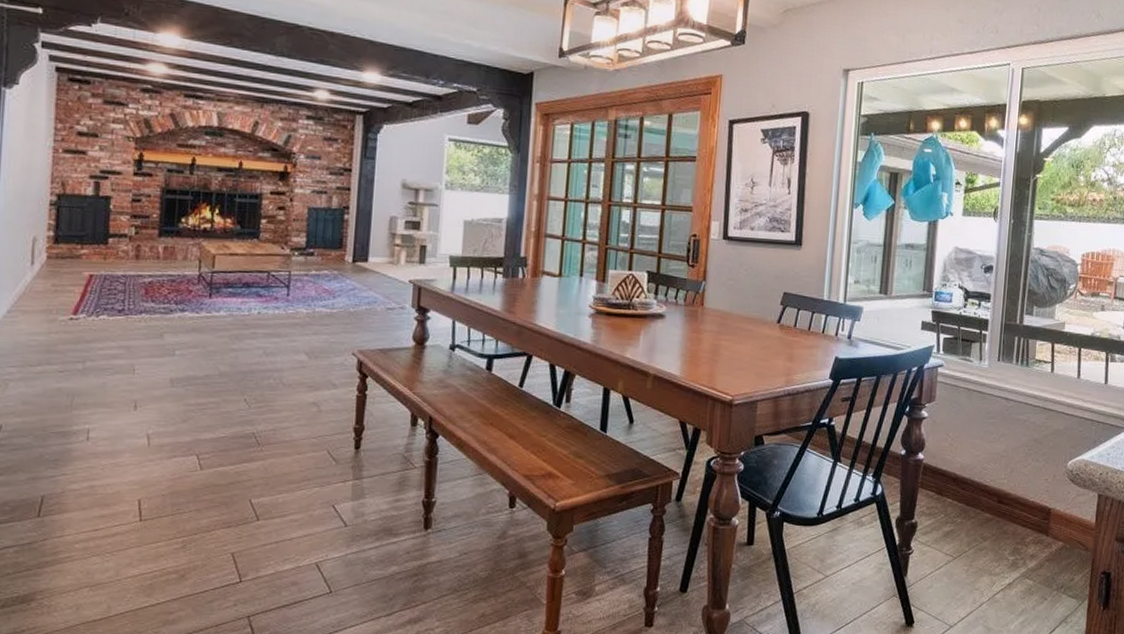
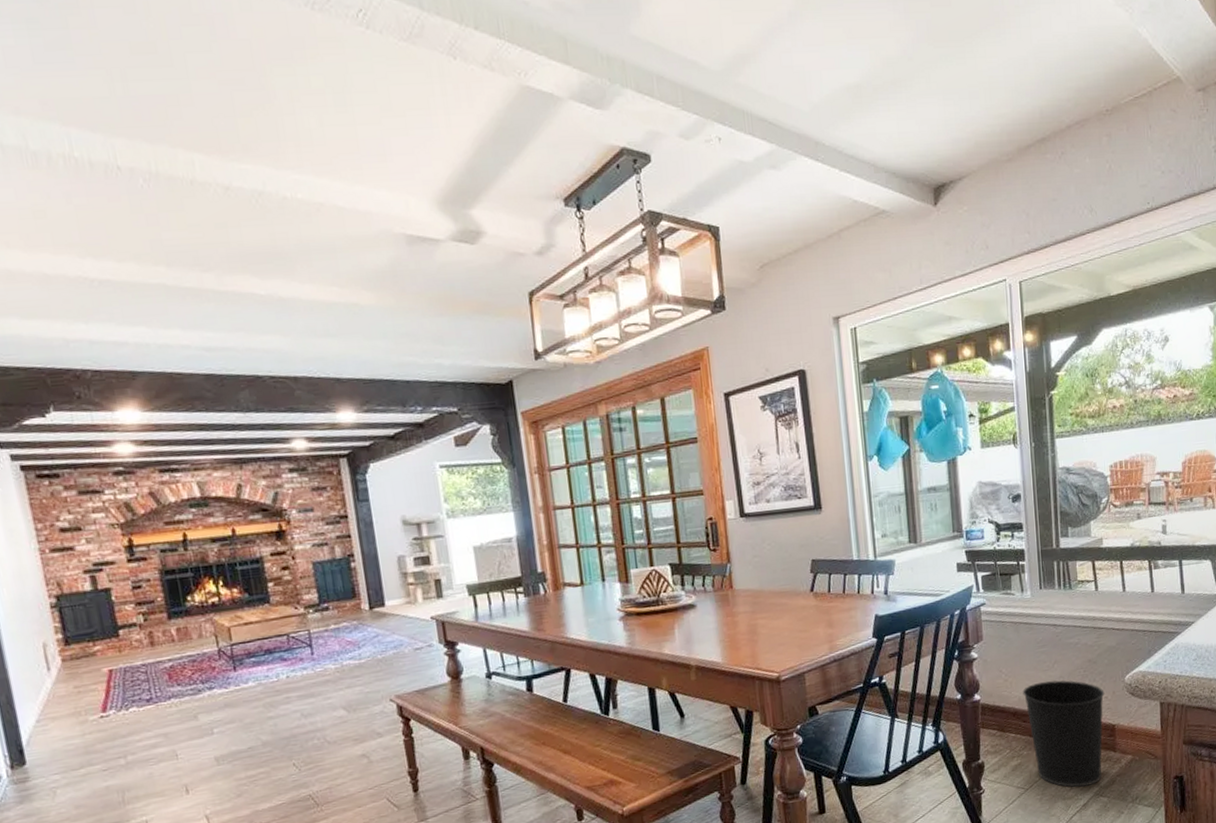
wastebasket: none [966,453,1046,565] -> present [1023,680,1105,788]

